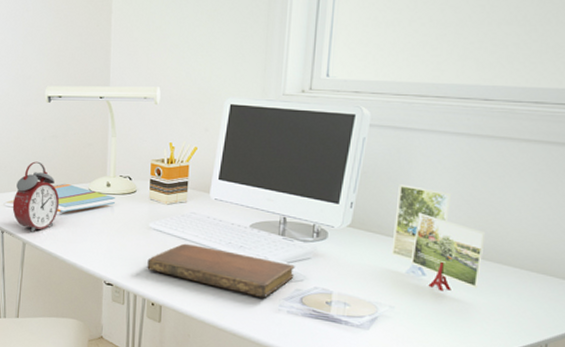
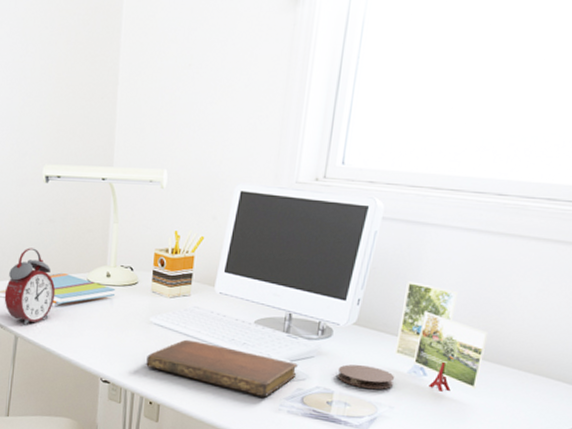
coaster: none [334,265,394,290] -> present [337,364,395,390]

